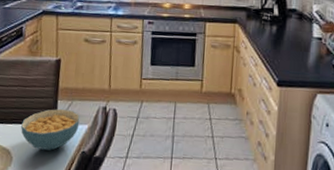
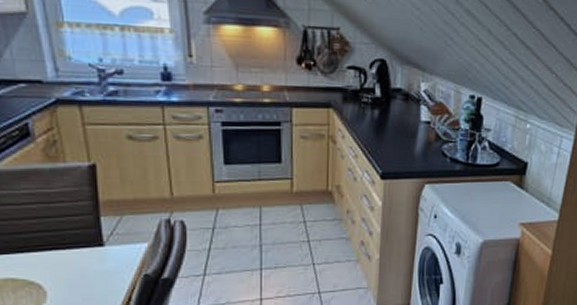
cereal bowl: present [20,108,80,151] -> none [50,226,136,278]

